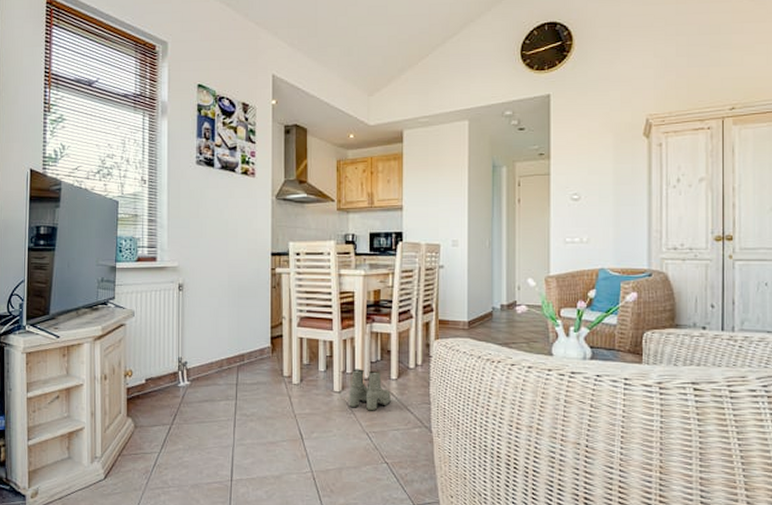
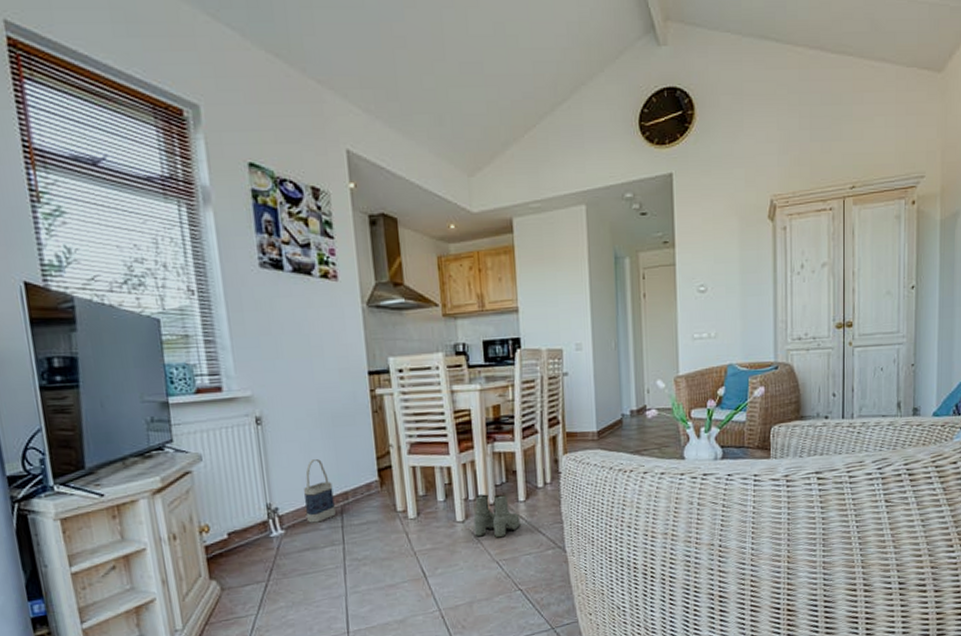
bag: none [209,324,232,378] -> present [304,459,336,523]

